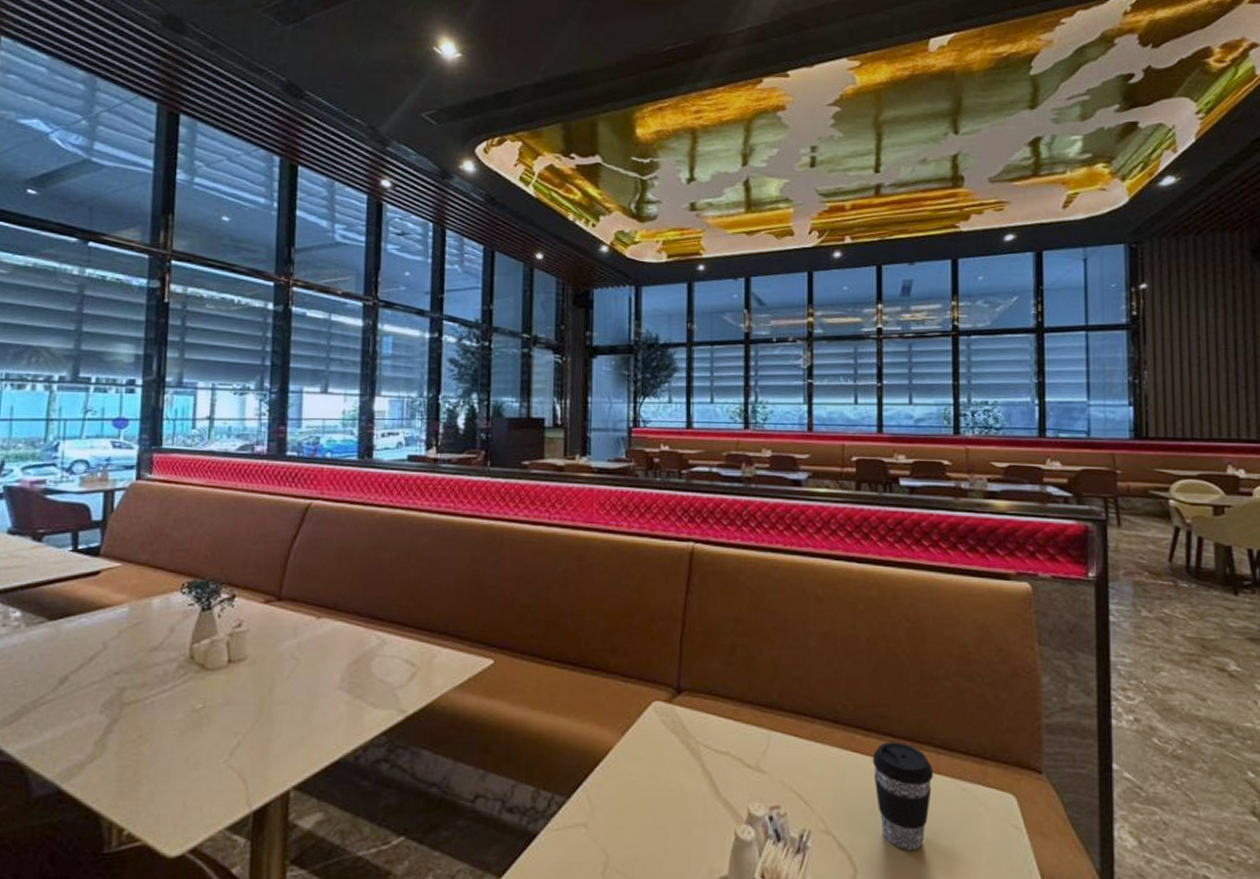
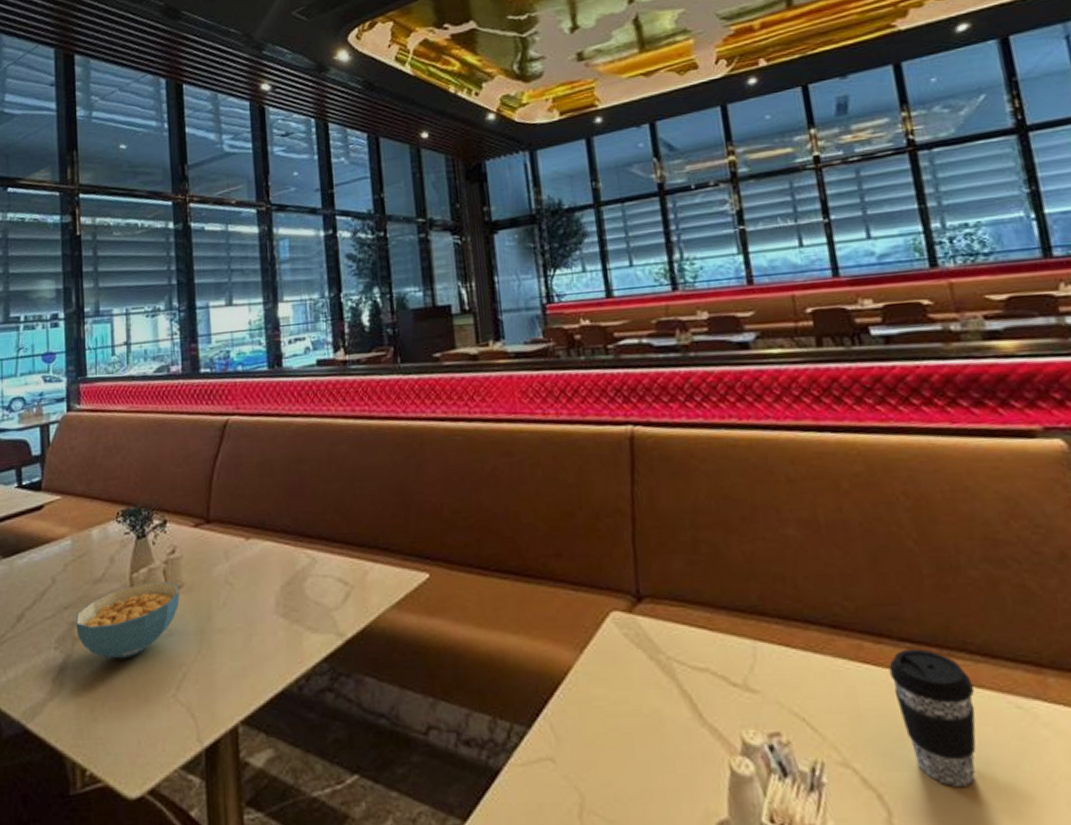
cereal bowl: none [125,653,242,725] -> present [75,581,180,659]

